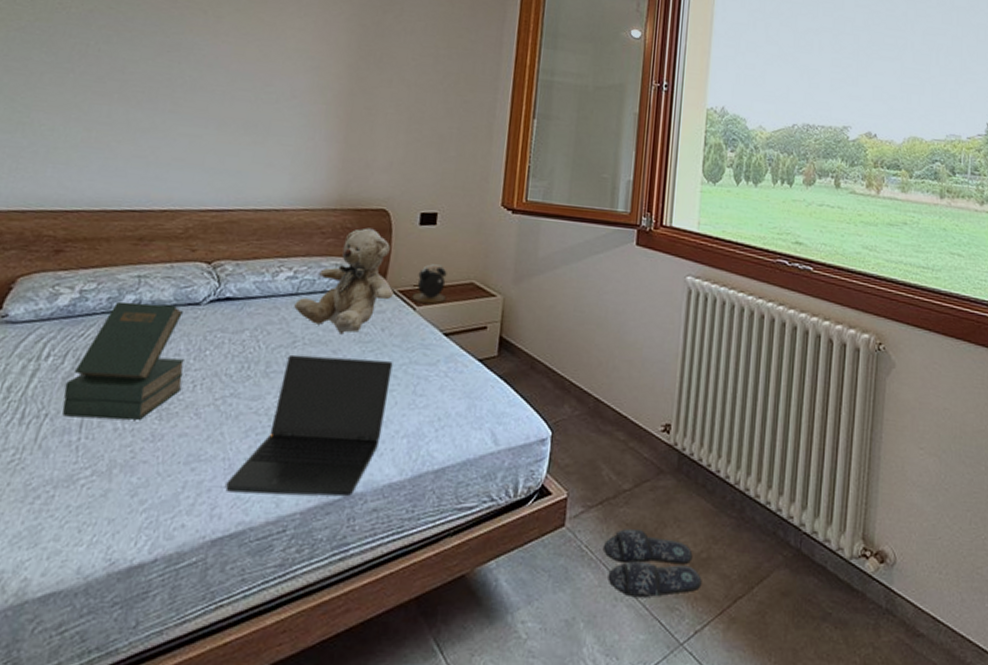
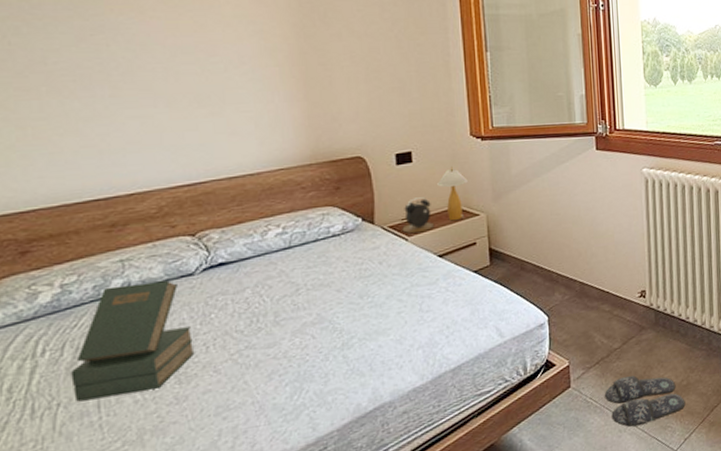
laptop: present [225,354,393,497] -> none [261,289,398,429]
teddy bear: present [294,228,394,335] -> none [290,175,384,275]
table lamp: none [457,237,490,298] -> present [437,167,468,221]

